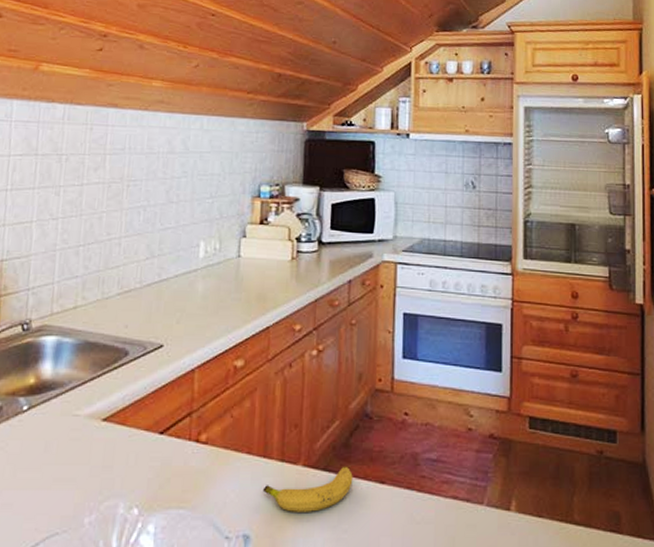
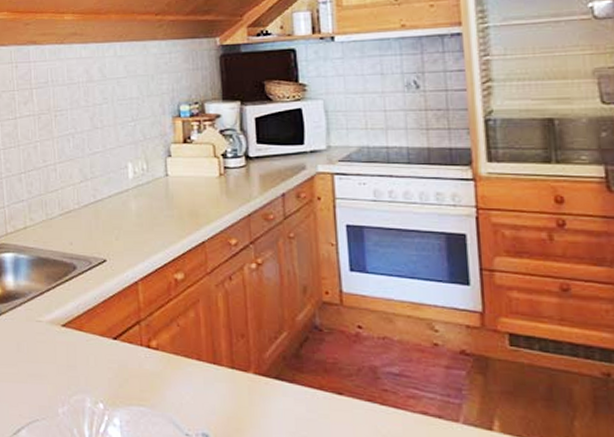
fruit: present [262,466,353,512] -> none [216,375,308,417]

